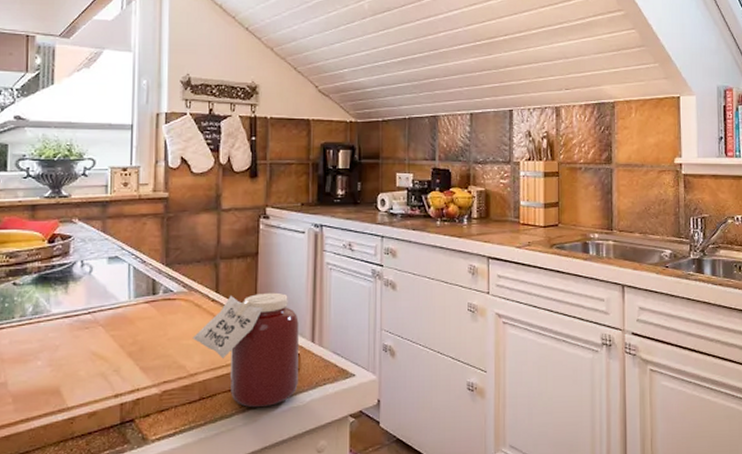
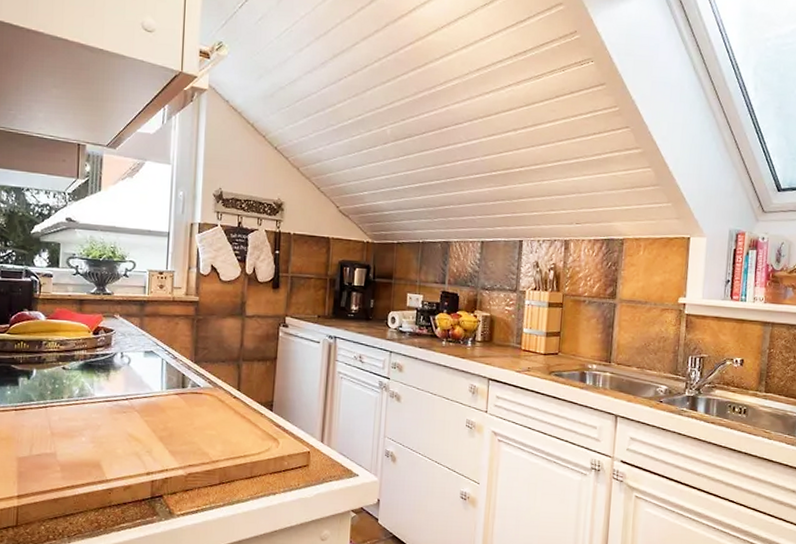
jar: present [192,292,299,408] -> none [215,394,310,496]

